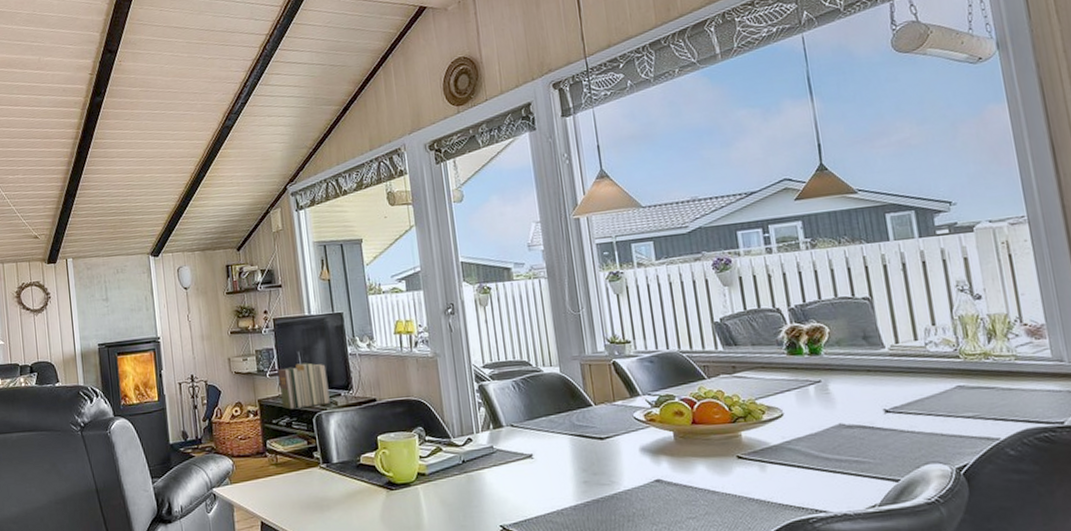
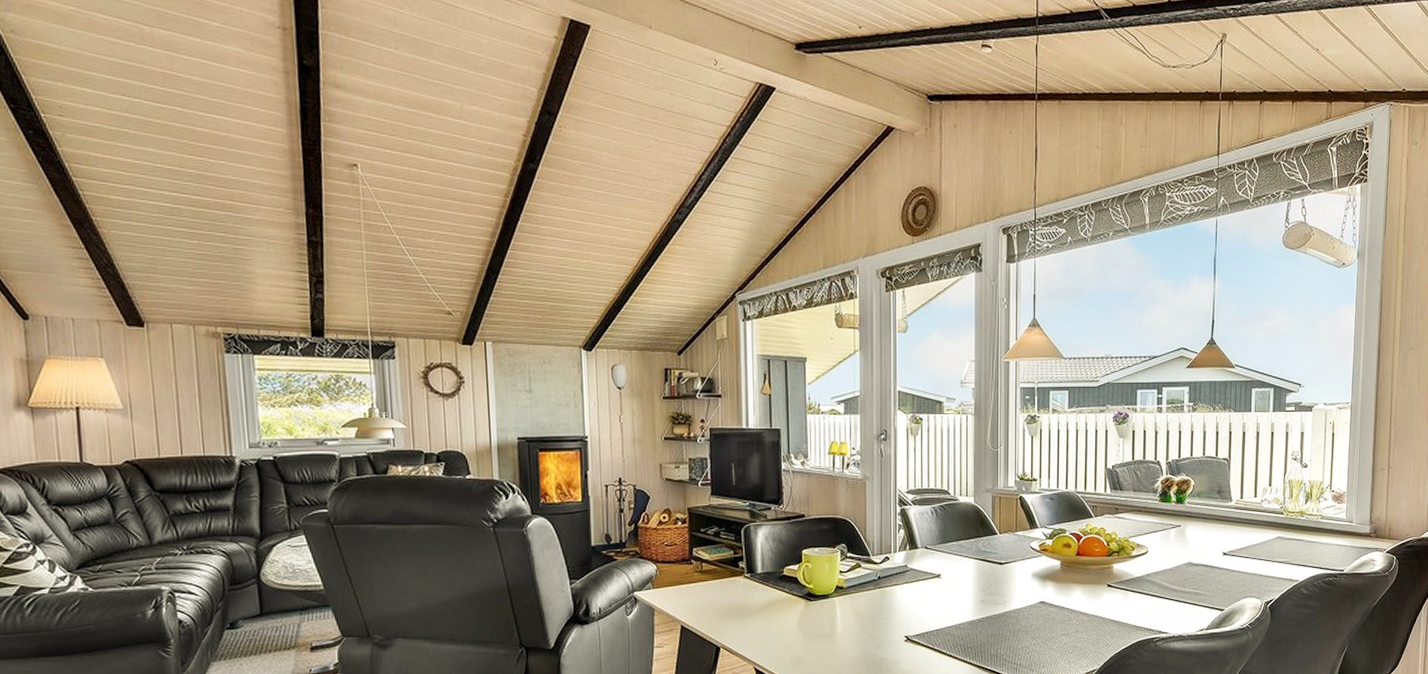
books: present [277,362,330,410] -> none [710,475,760,520]

